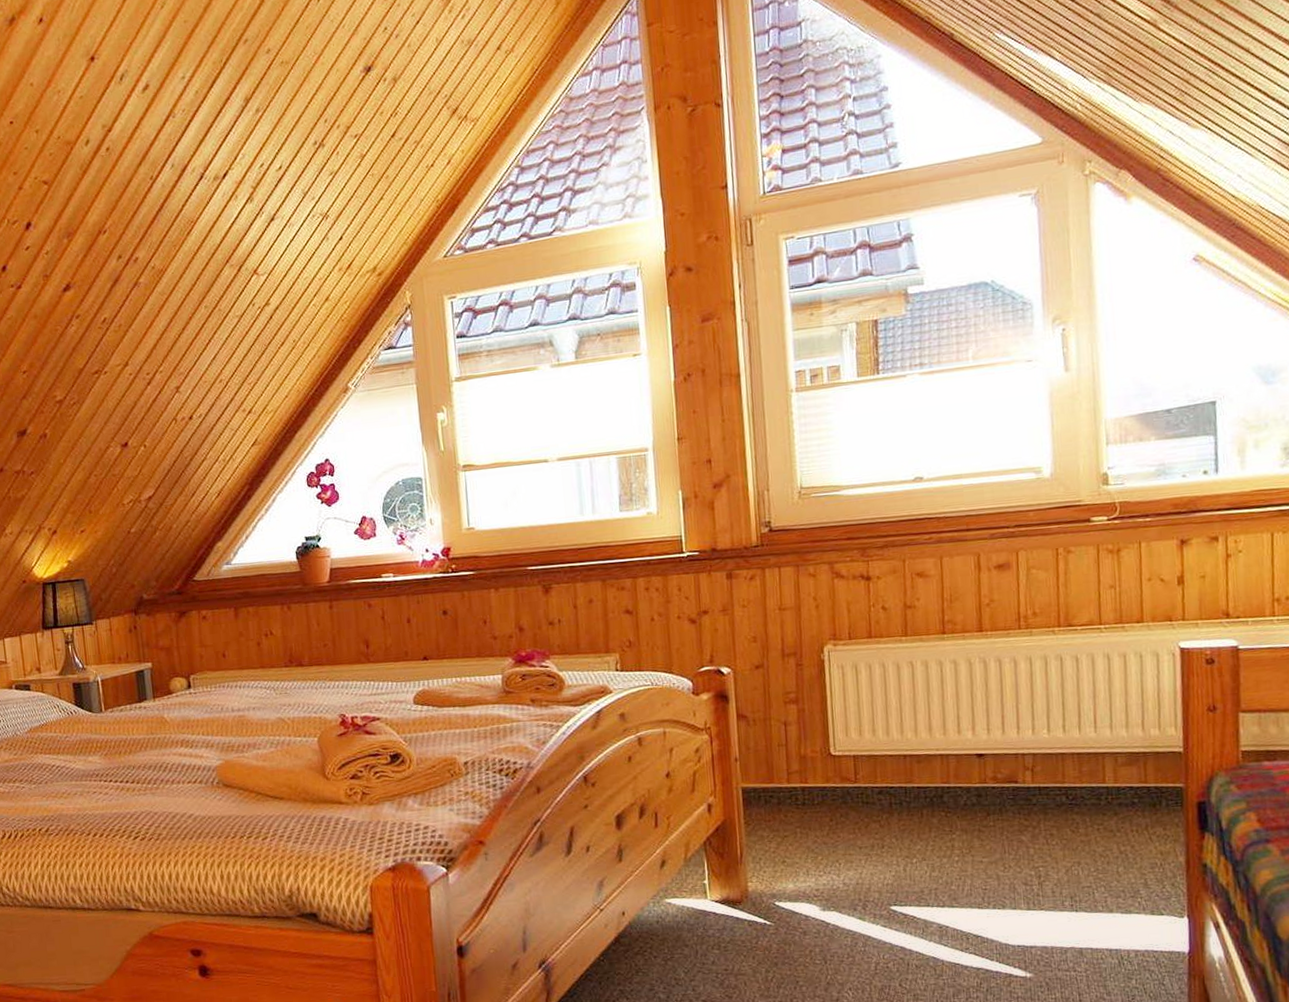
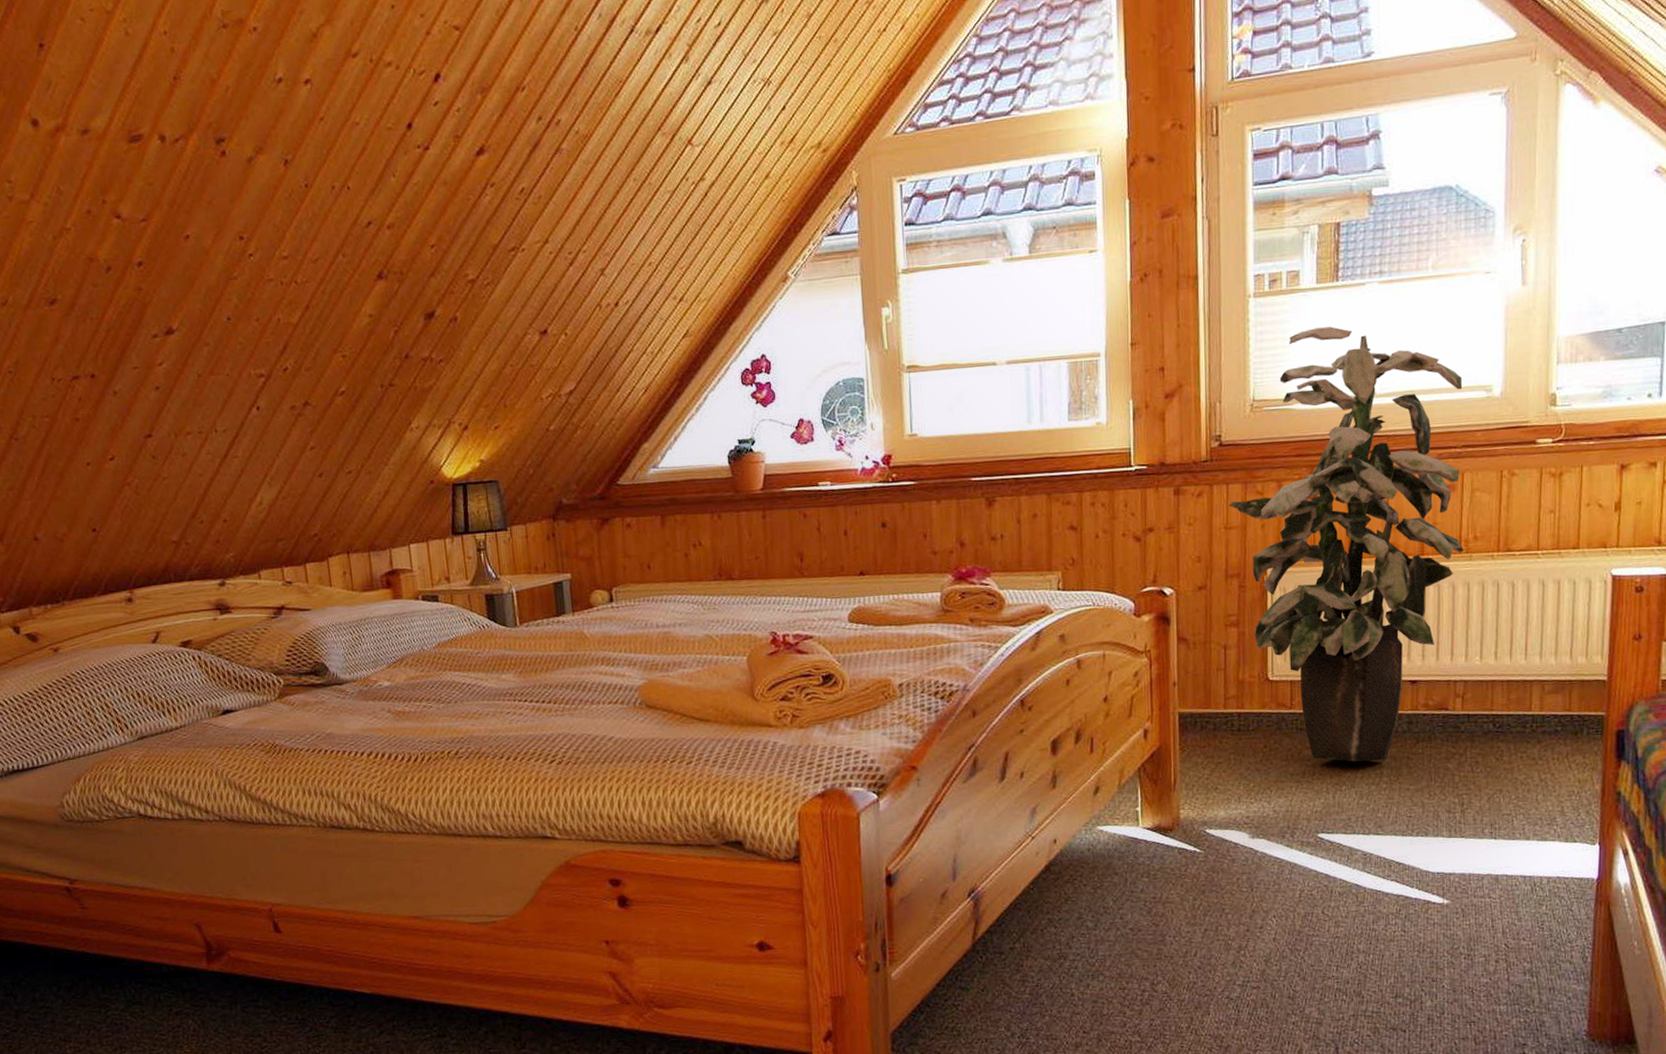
indoor plant: none [781,416,1023,835] -> present [1228,326,1464,762]

